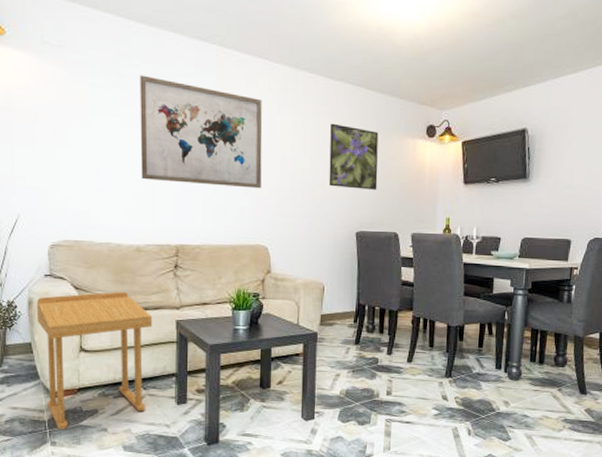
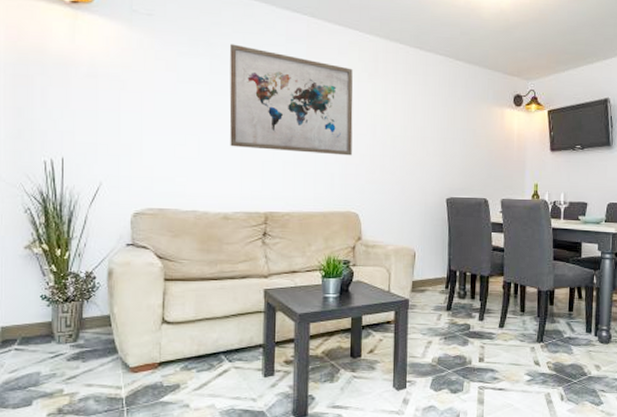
side table: present [36,291,153,430] -> none [116,260,240,407]
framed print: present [328,123,379,190] -> none [419,92,467,157]

